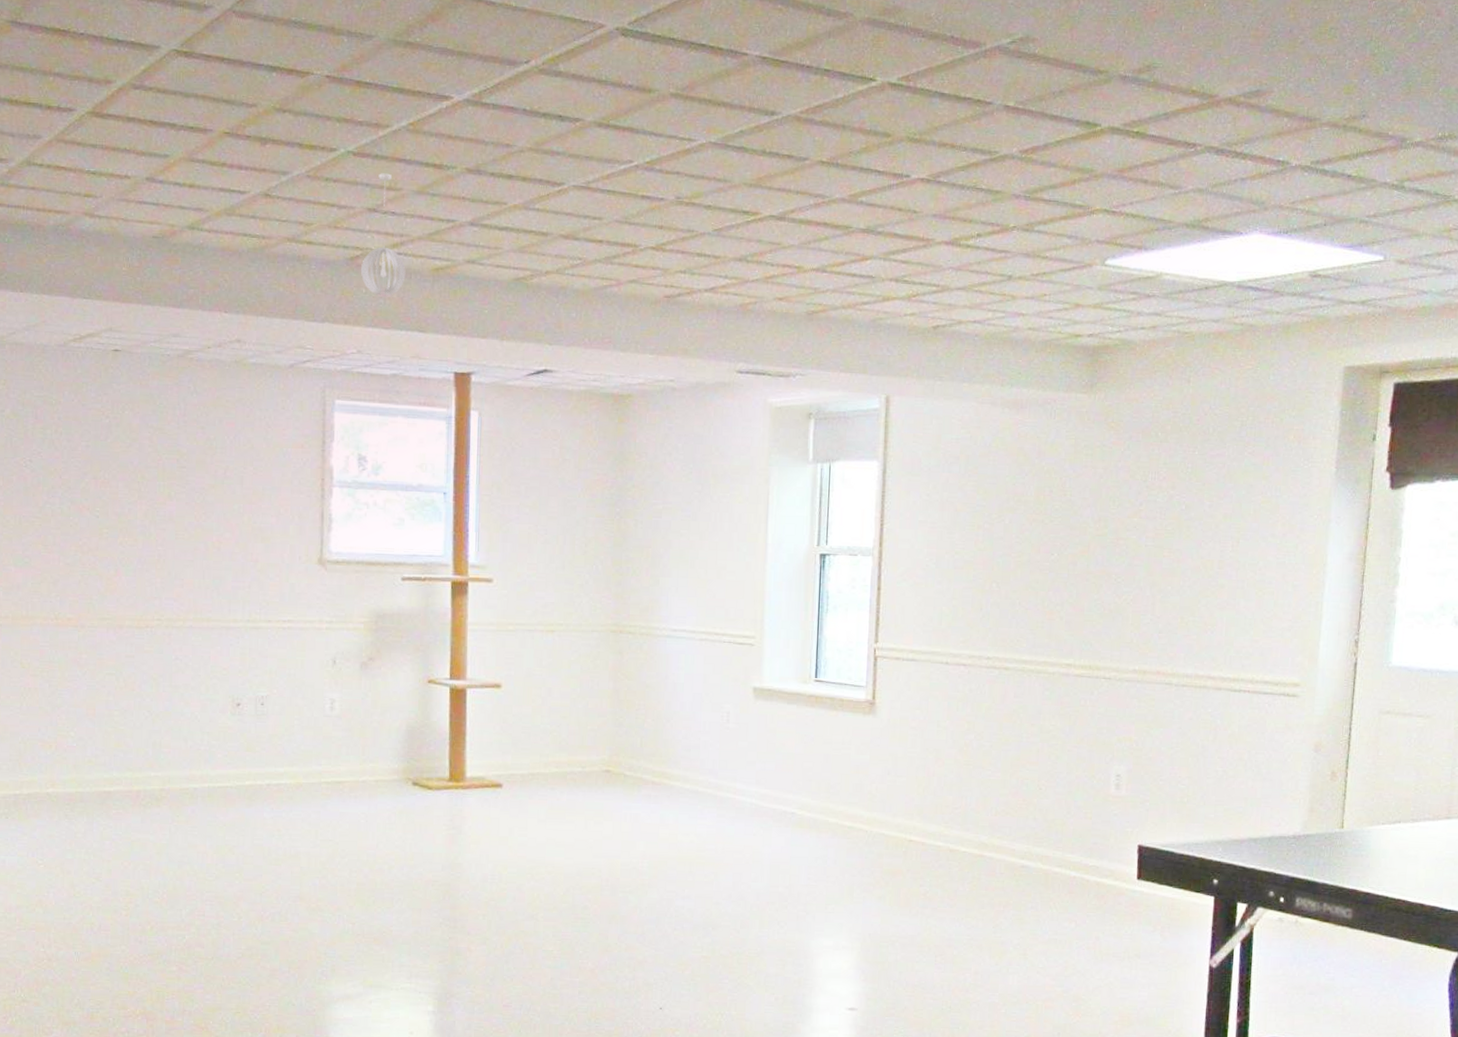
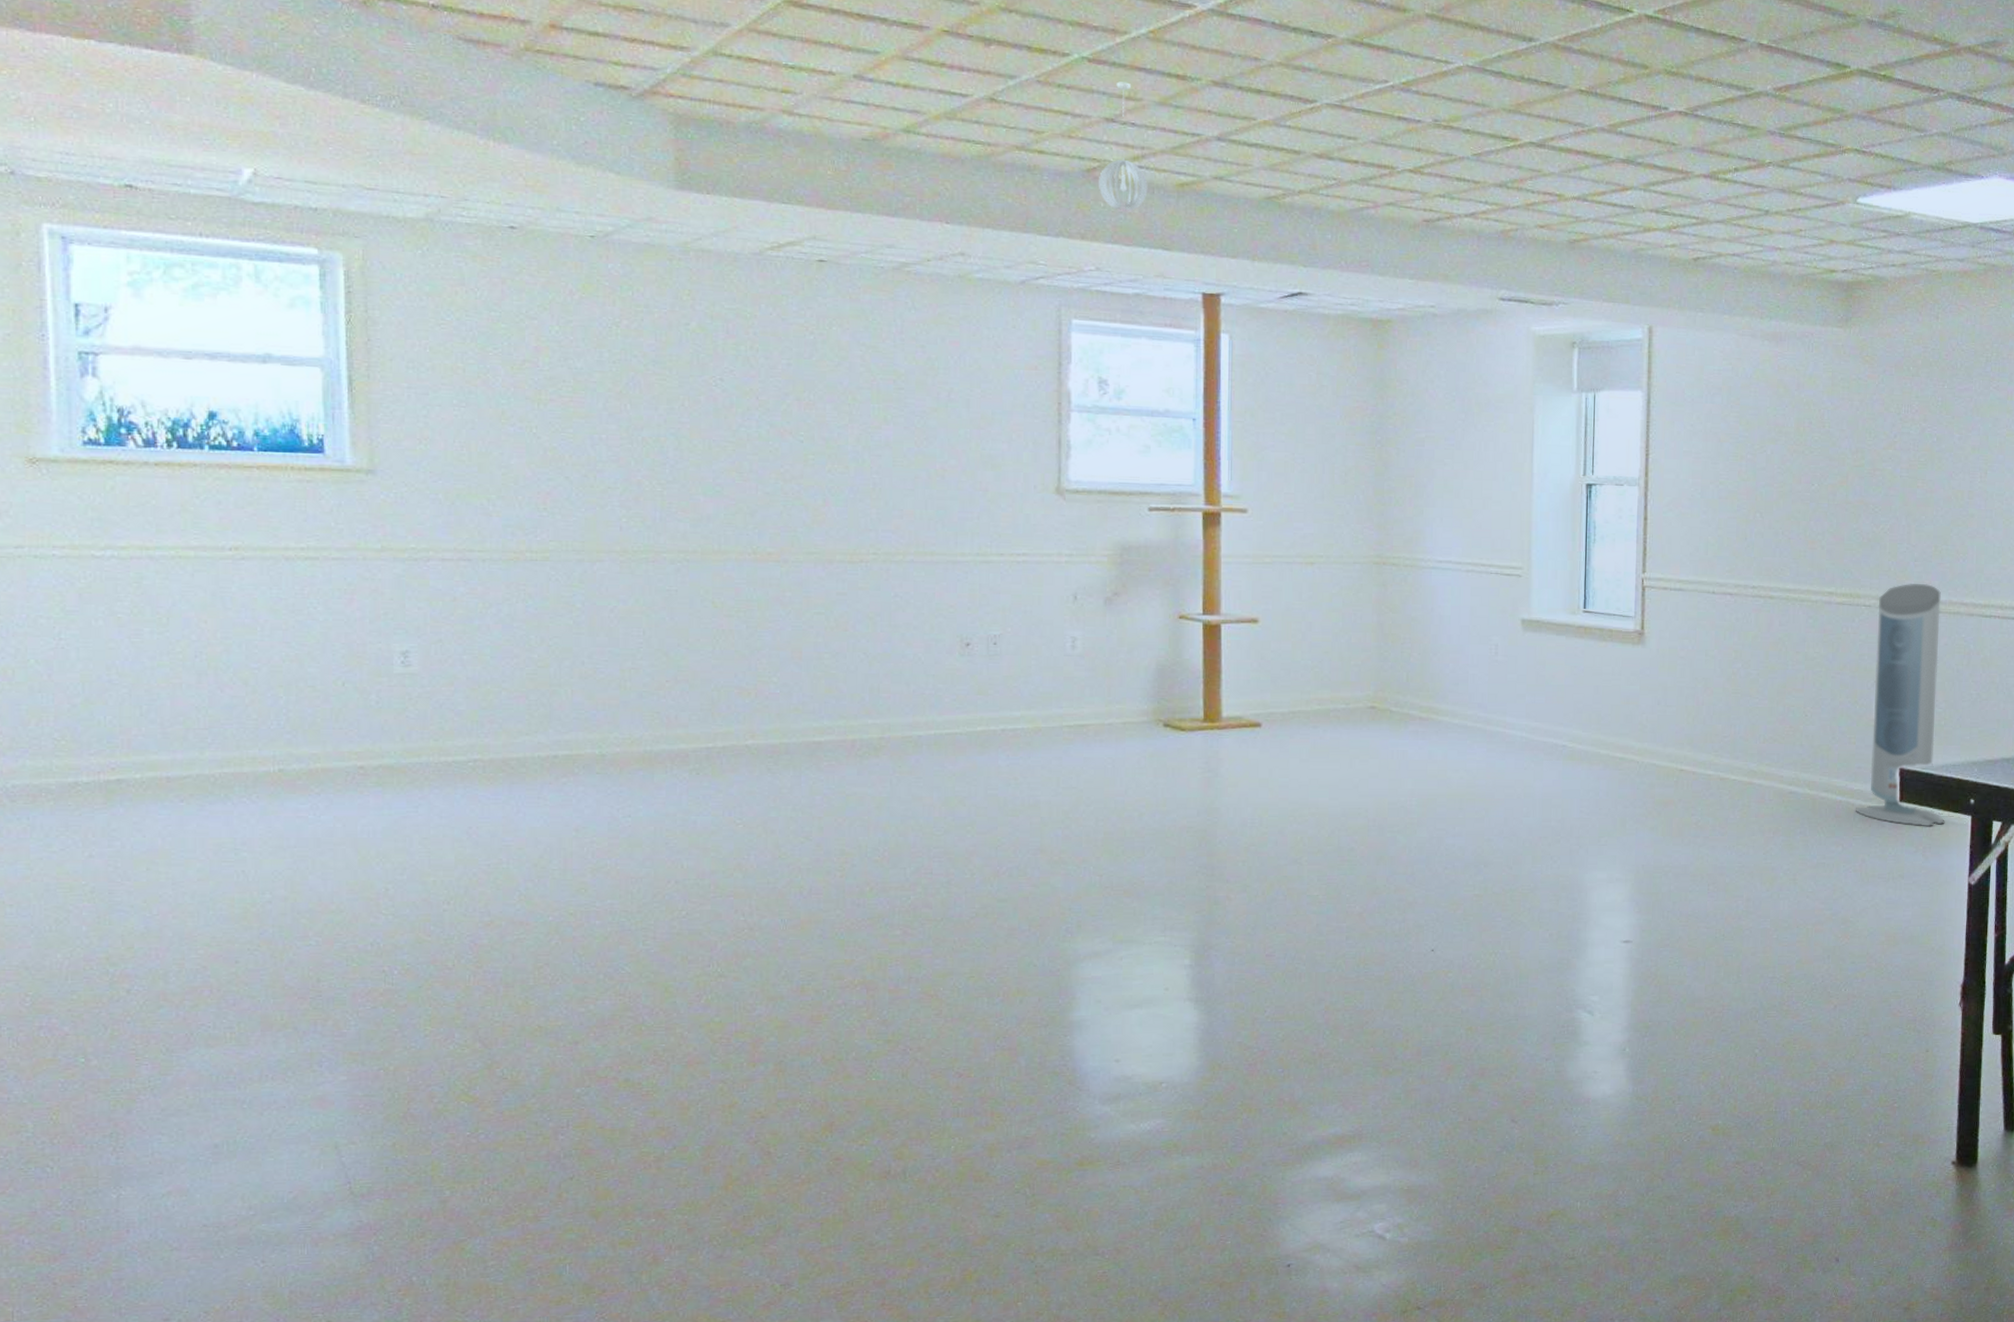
air purifier: none [1089,656,1186,907] -> present [1855,584,1945,827]

